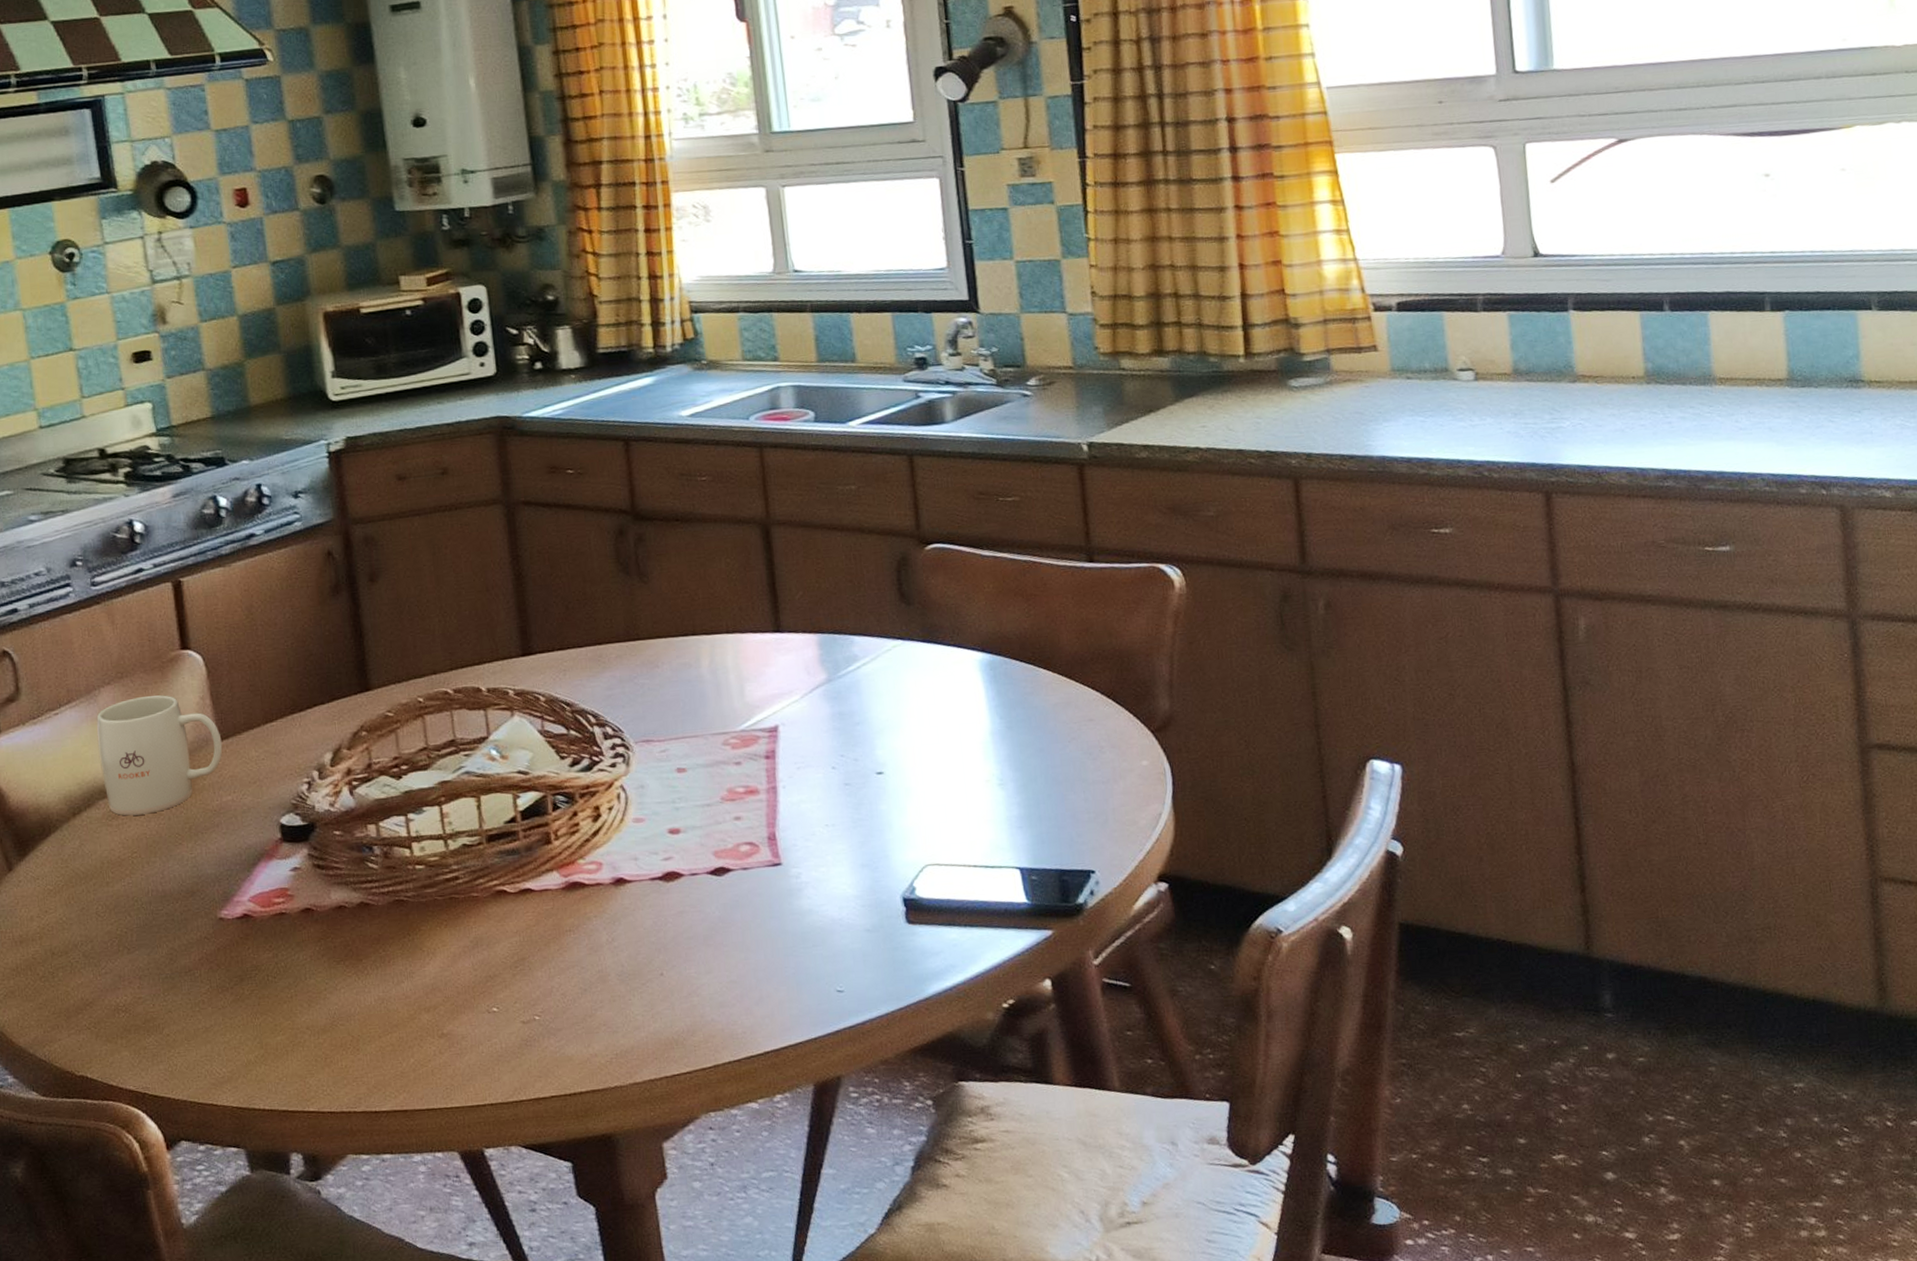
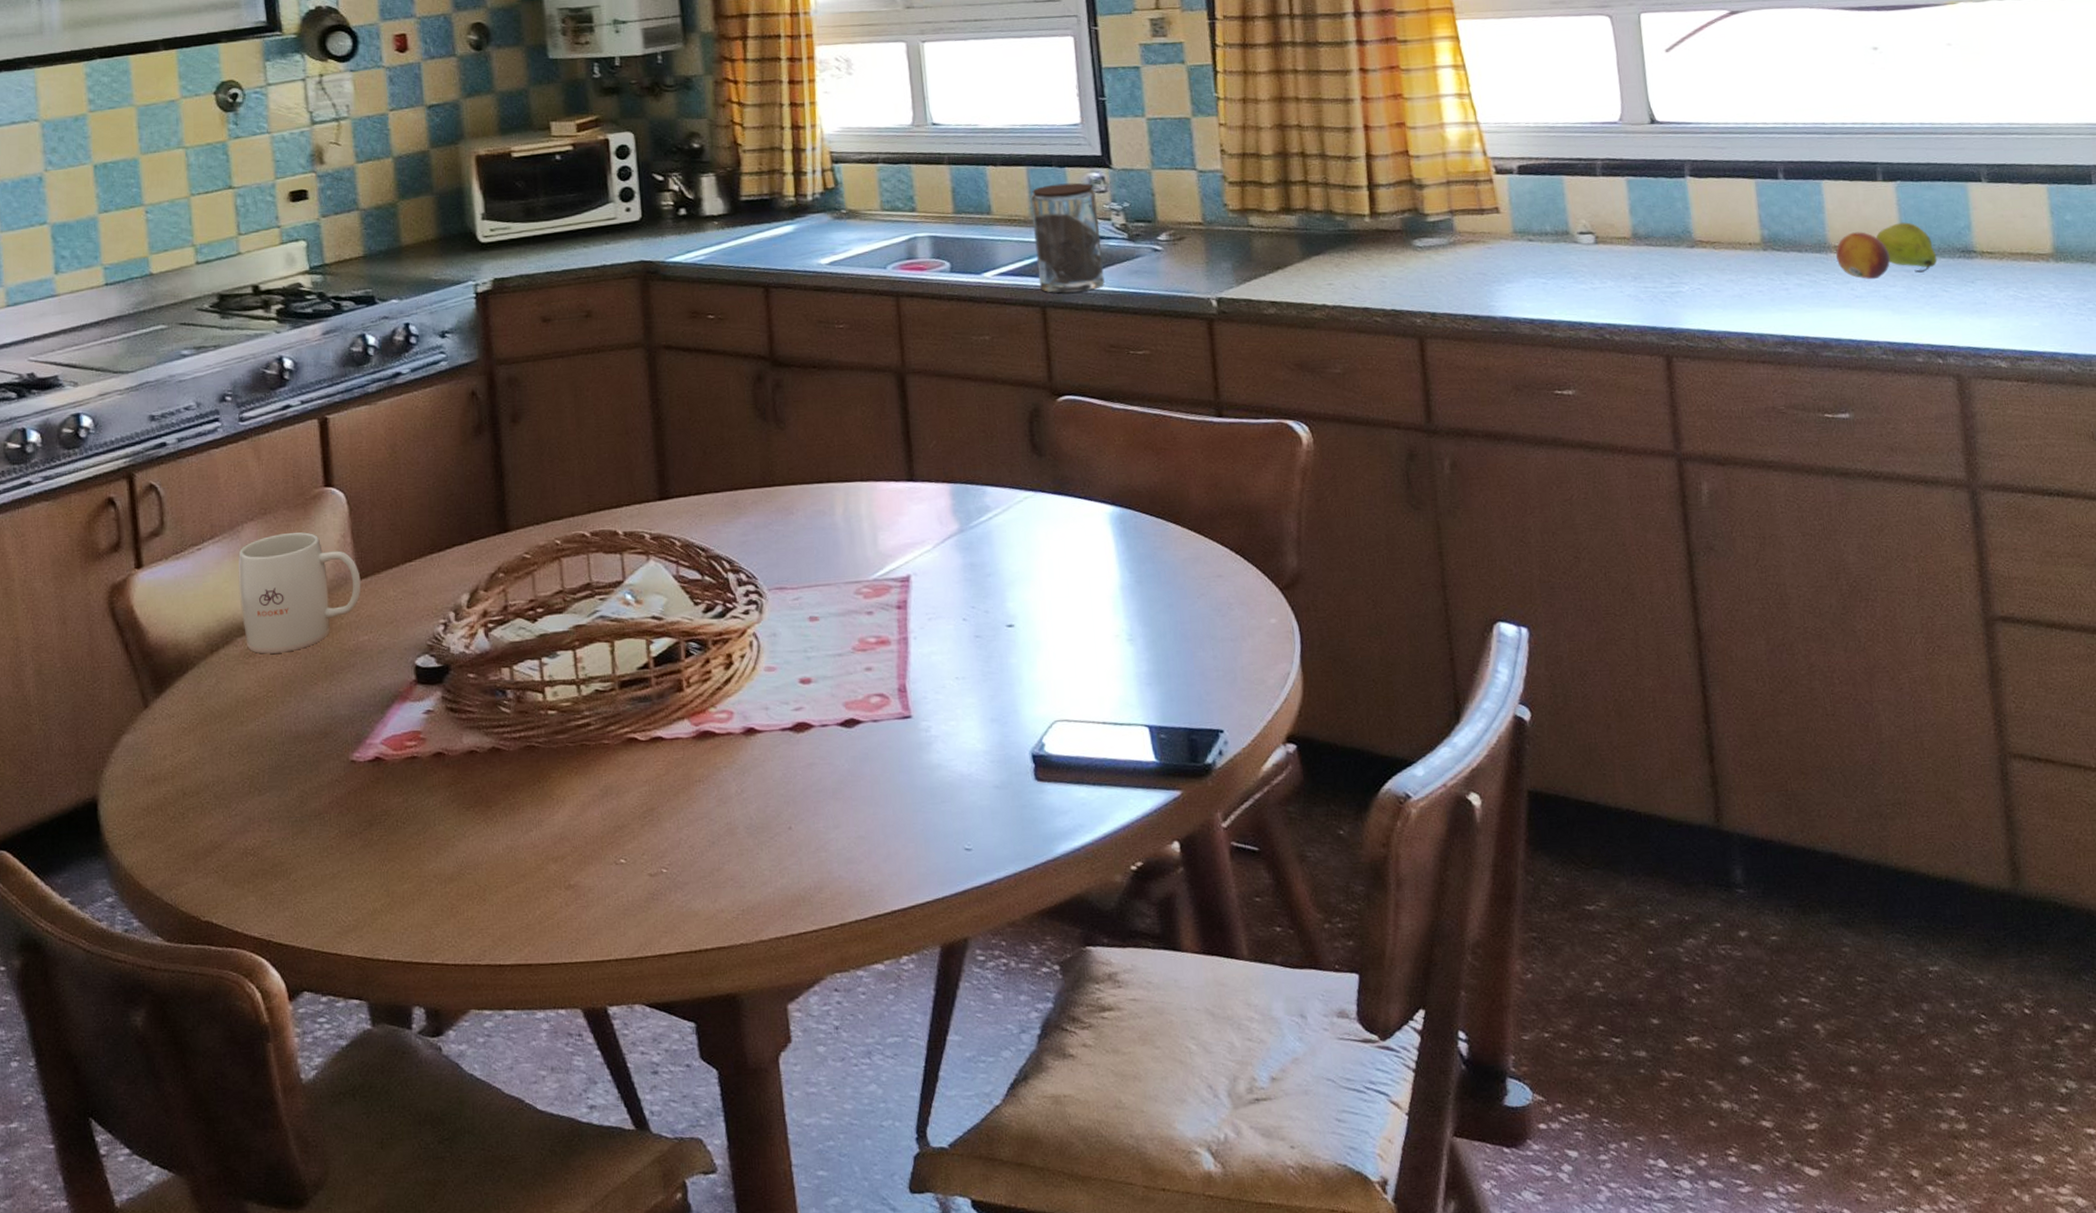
jar: none [896,328,973,441] -> present [1030,182,1105,293]
fruit: none [1721,363,1777,412] -> present [1836,232,1891,280]
fruit: none [1763,352,1824,404] -> present [1876,222,1938,273]

